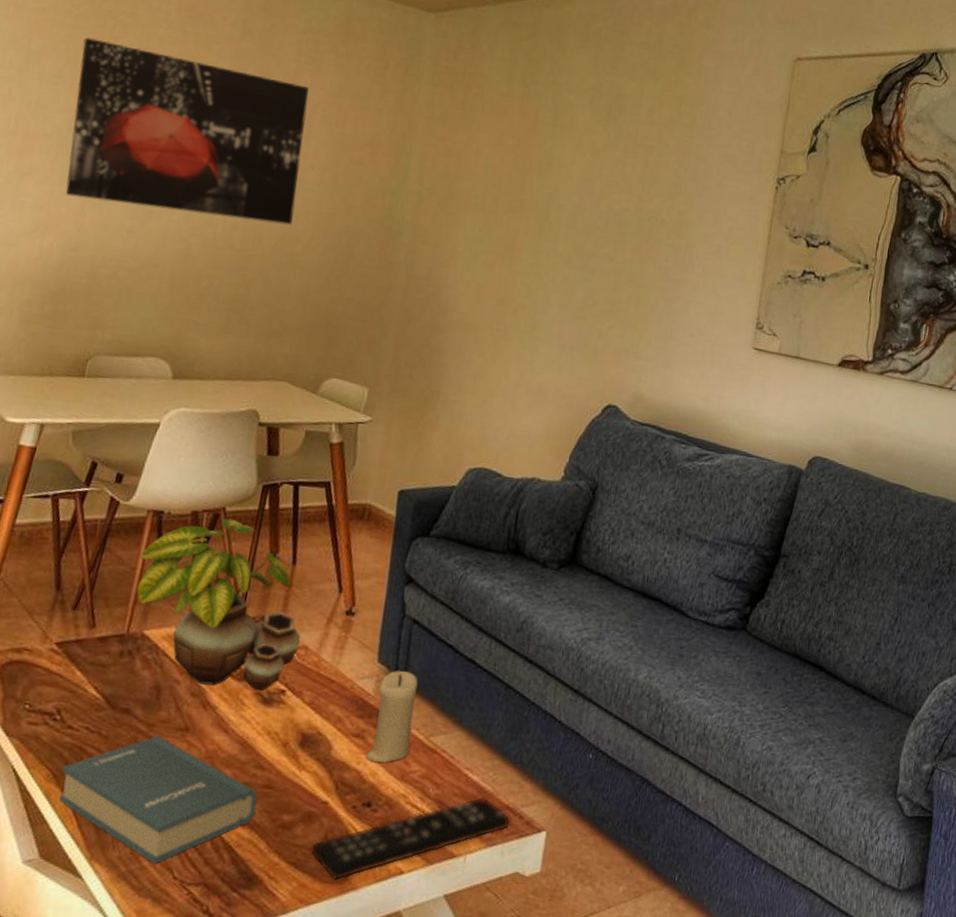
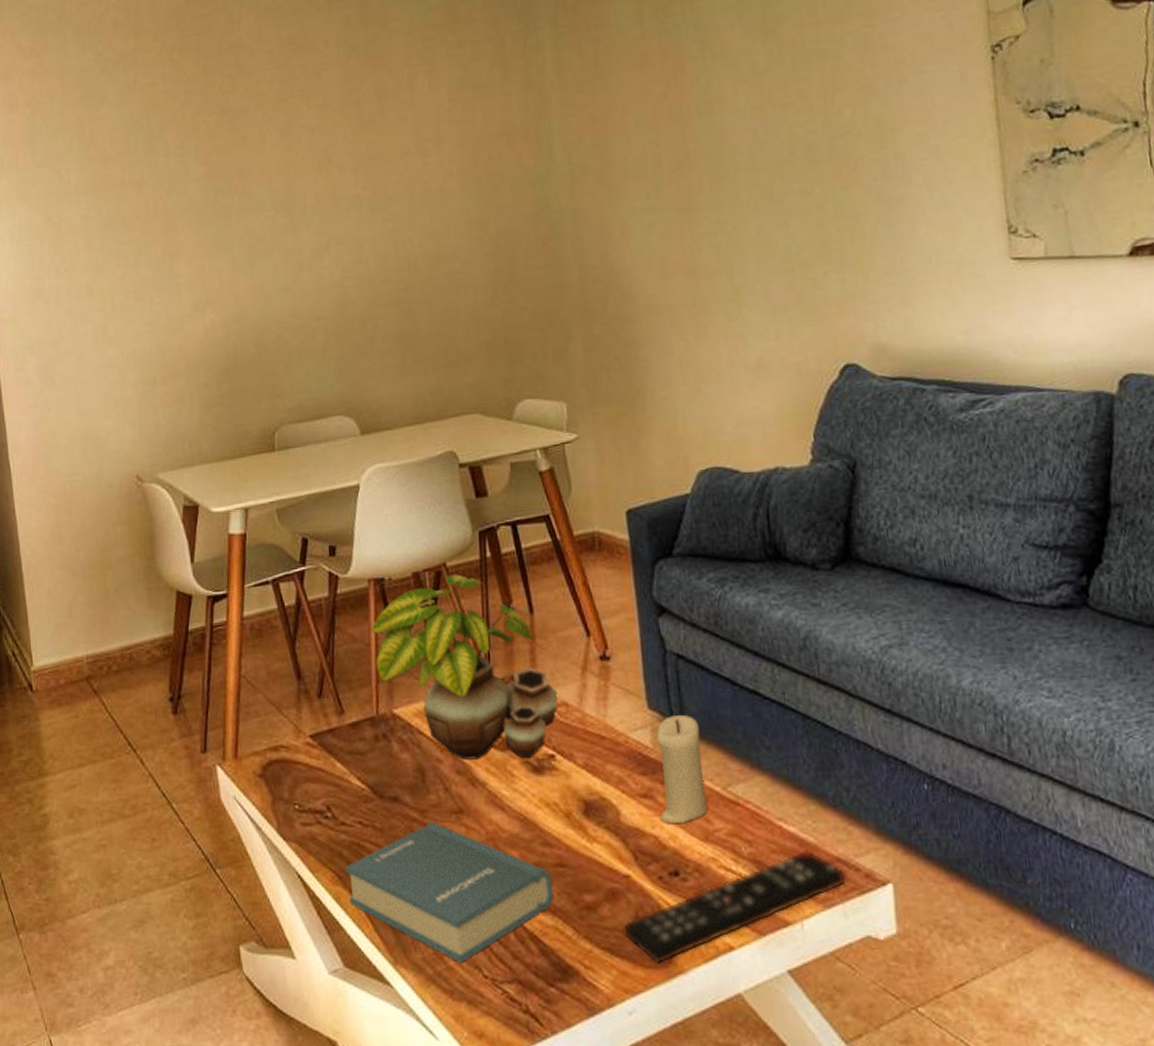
wall art: present [65,37,309,225] -> none [198,89,444,267]

